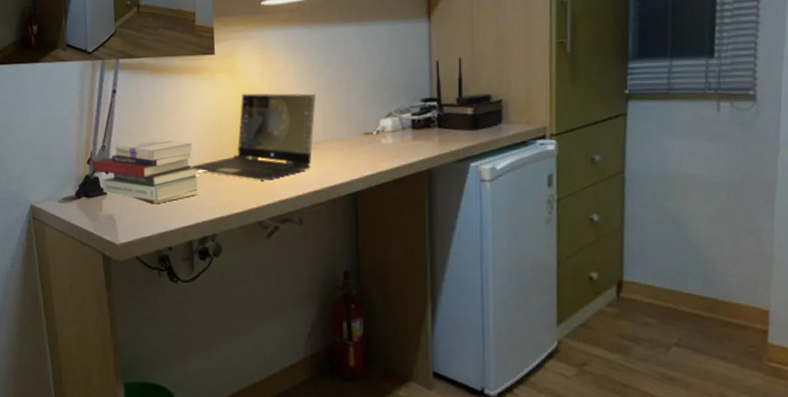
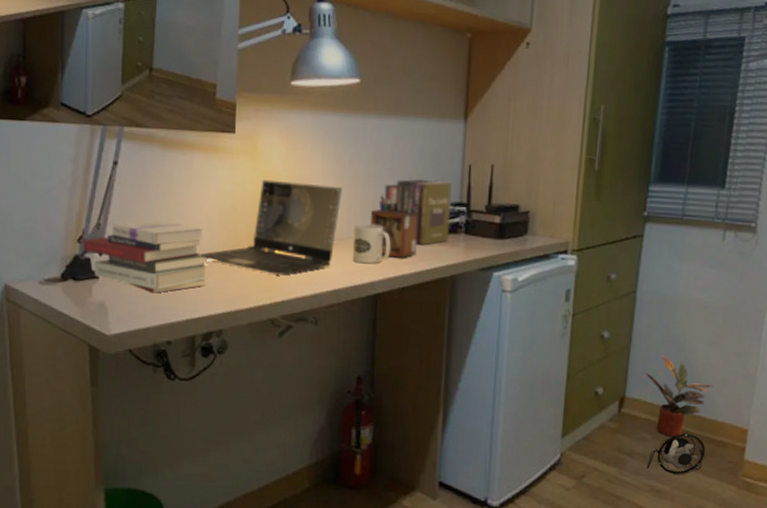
mug: none [329,125,366,164] -> present [352,223,391,264]
desk organizer: none [344,95,393,156] -> present [370,194,419,258]
books: none [355,79,423,143] -> present [384,179,452,246]
potted plant: none [642,235,722,320] -> present [644,355,713,437]
desk fan: none [654,317,721,362] -> present [646,433,706,476]

